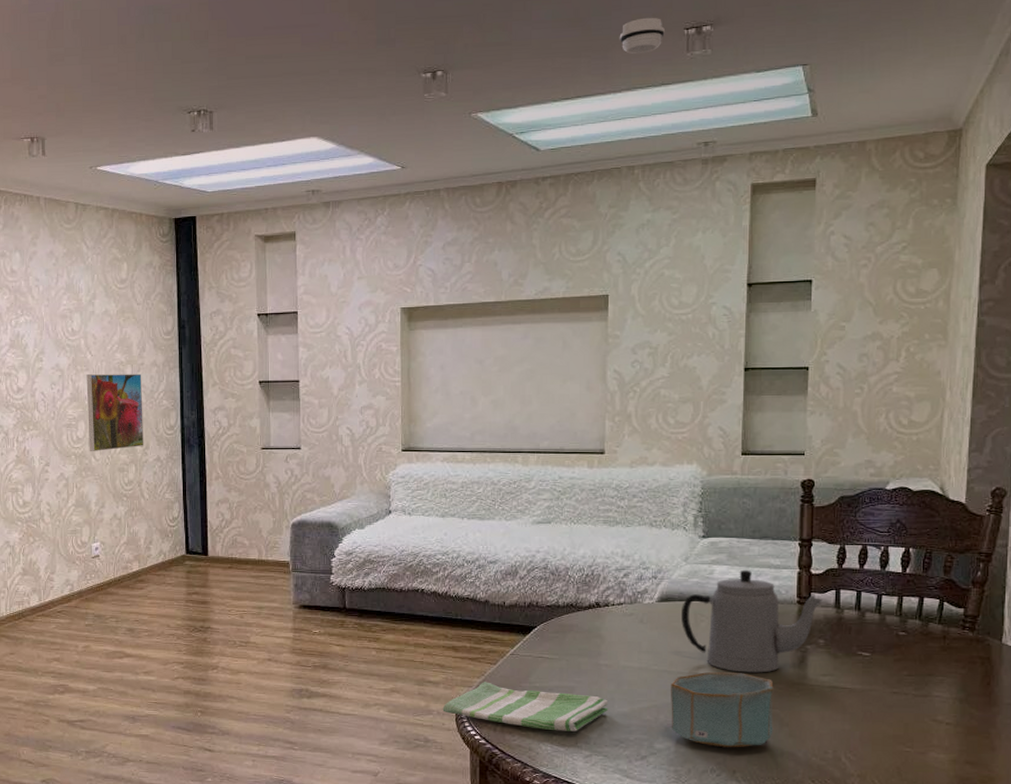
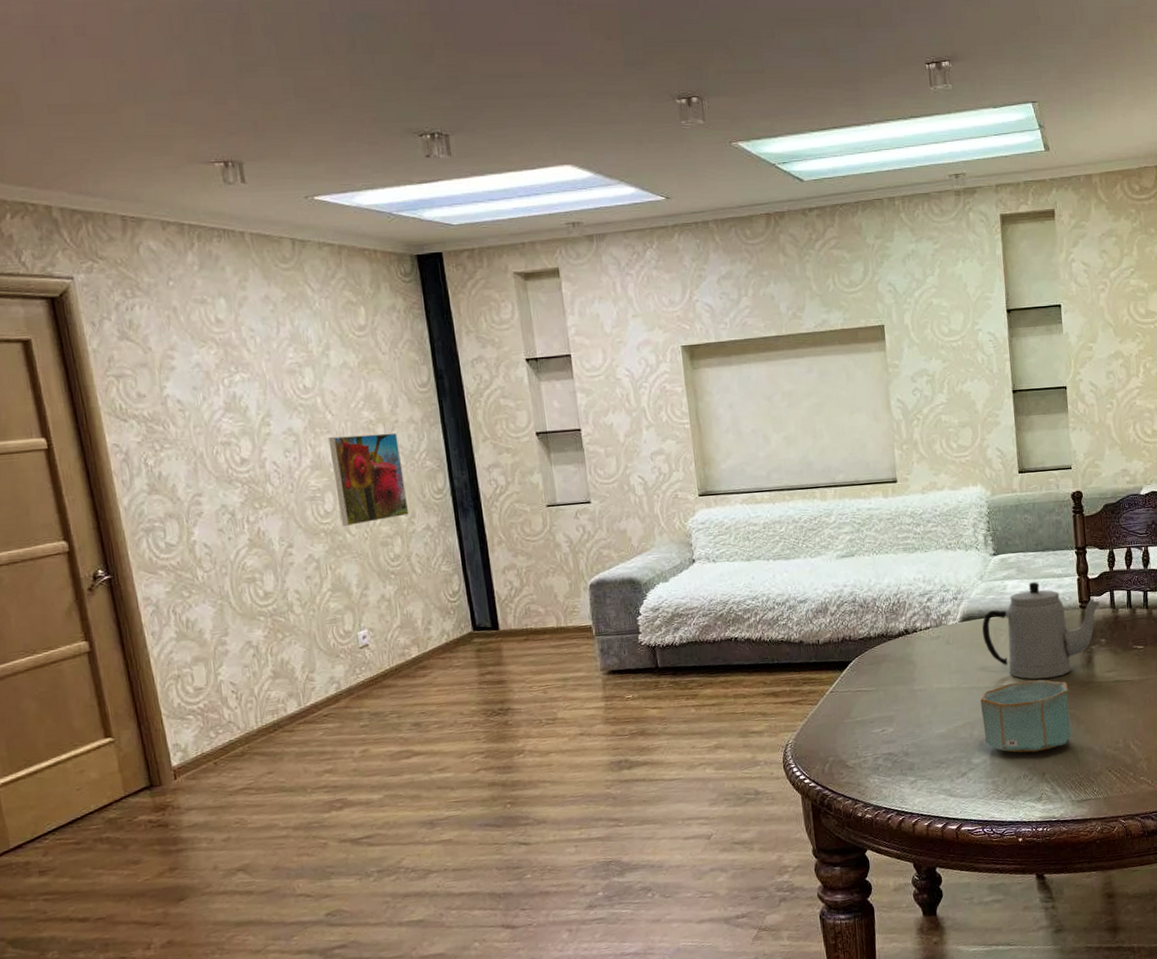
dish towel: present [442,682,609,731] -> none [769,721,928,763]
smoke detector: present [619,17,665,54] -> none [866,50,908,86]

